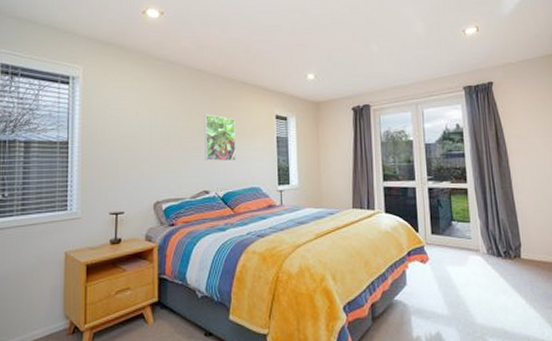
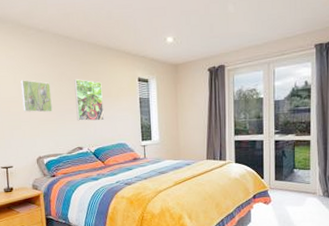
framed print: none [143,113,177,150] -> present [20,80,53,113]

